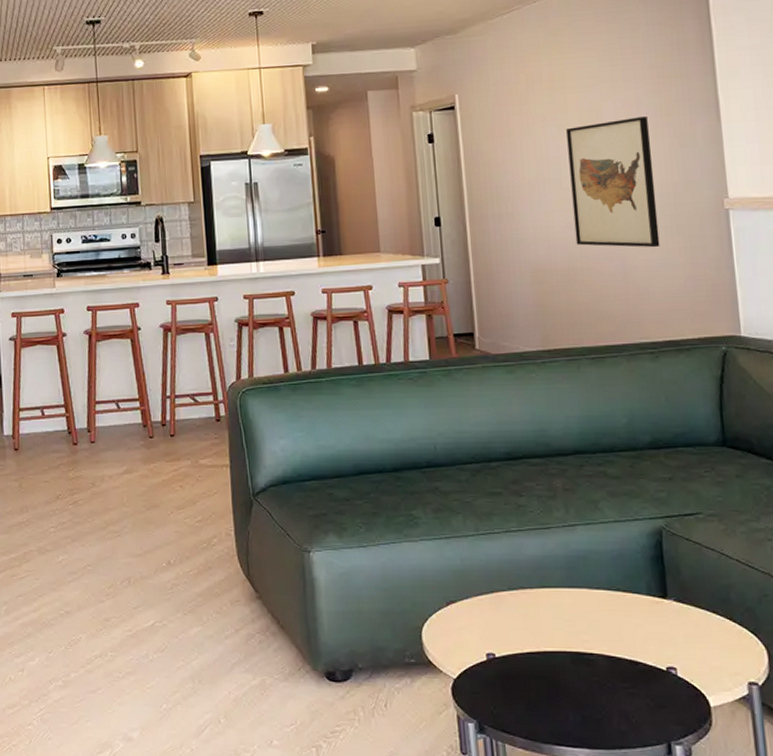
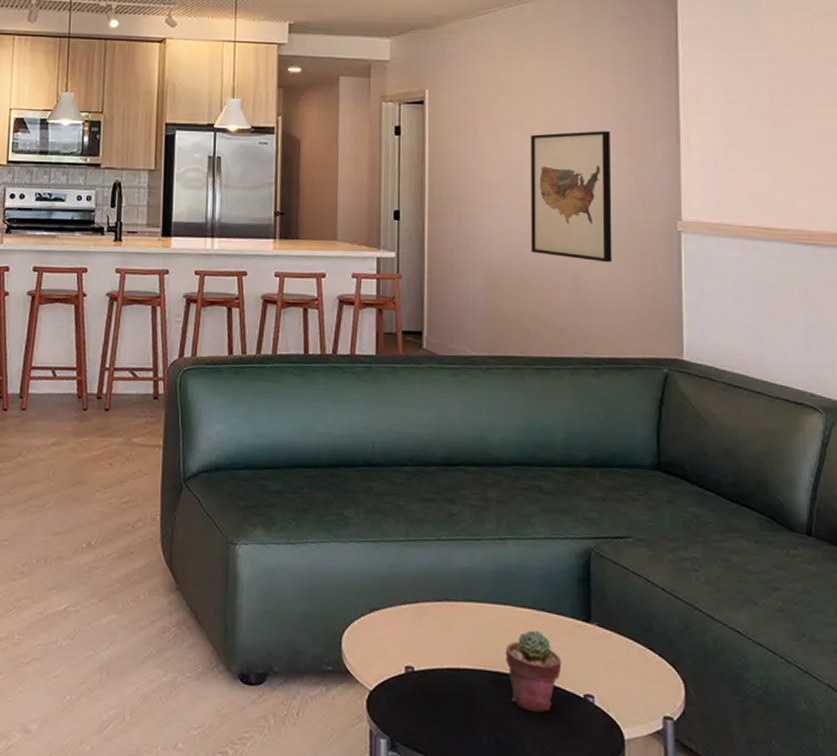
potted succulent: none [584,610,642,688] -> present [505,630,562,713]

